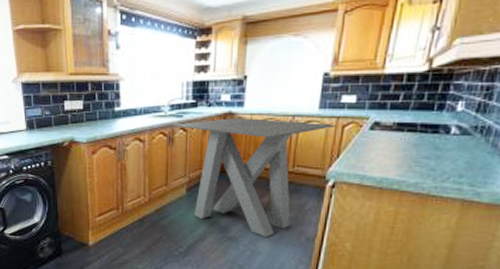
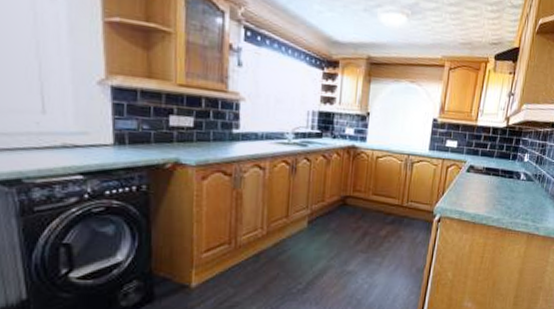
dining table: present [171,118,337,238] -> none [294,151,442,271]

